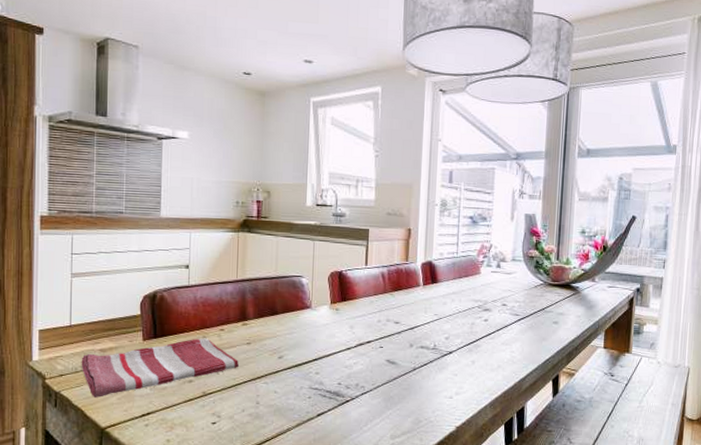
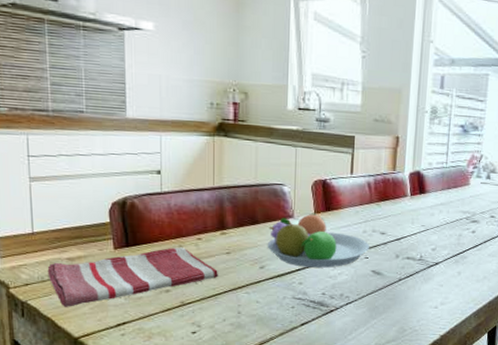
fruit bowl: none [285,303,385,358] -> present [267,213,370,268]

